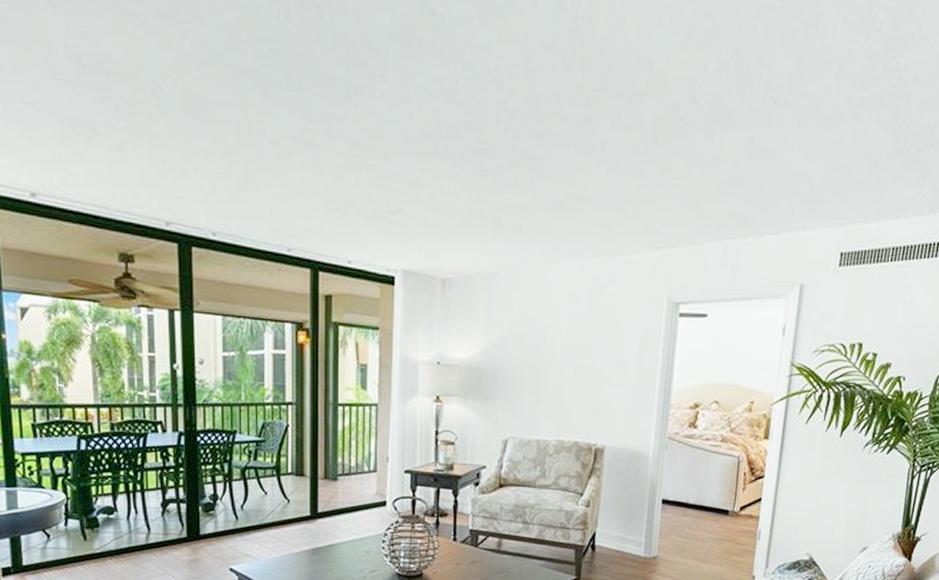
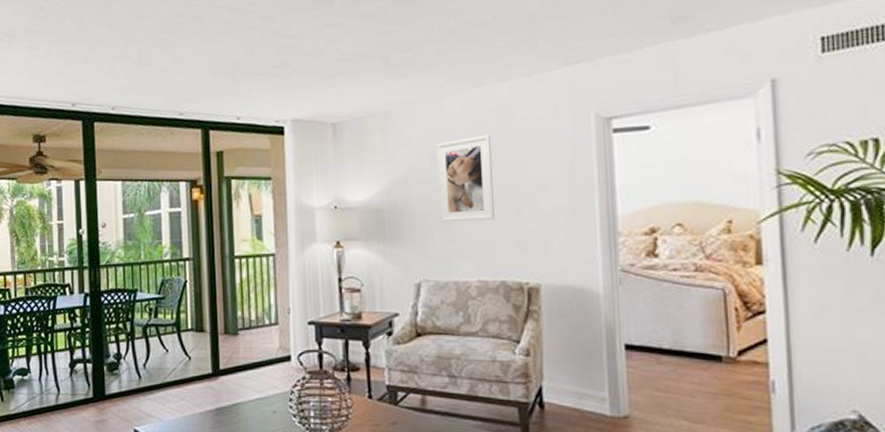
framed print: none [530,306,582,386] -> present [436,134,495,222]

